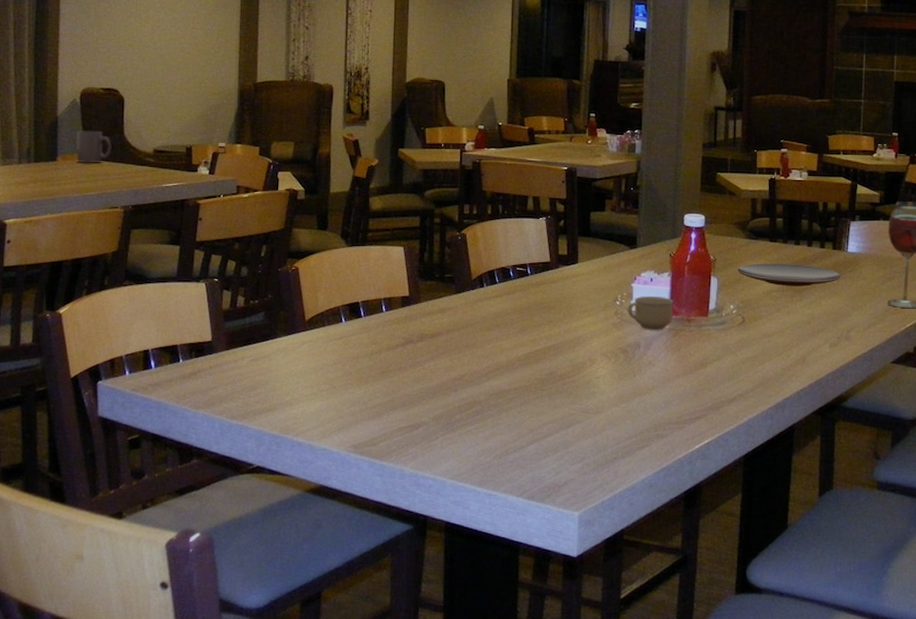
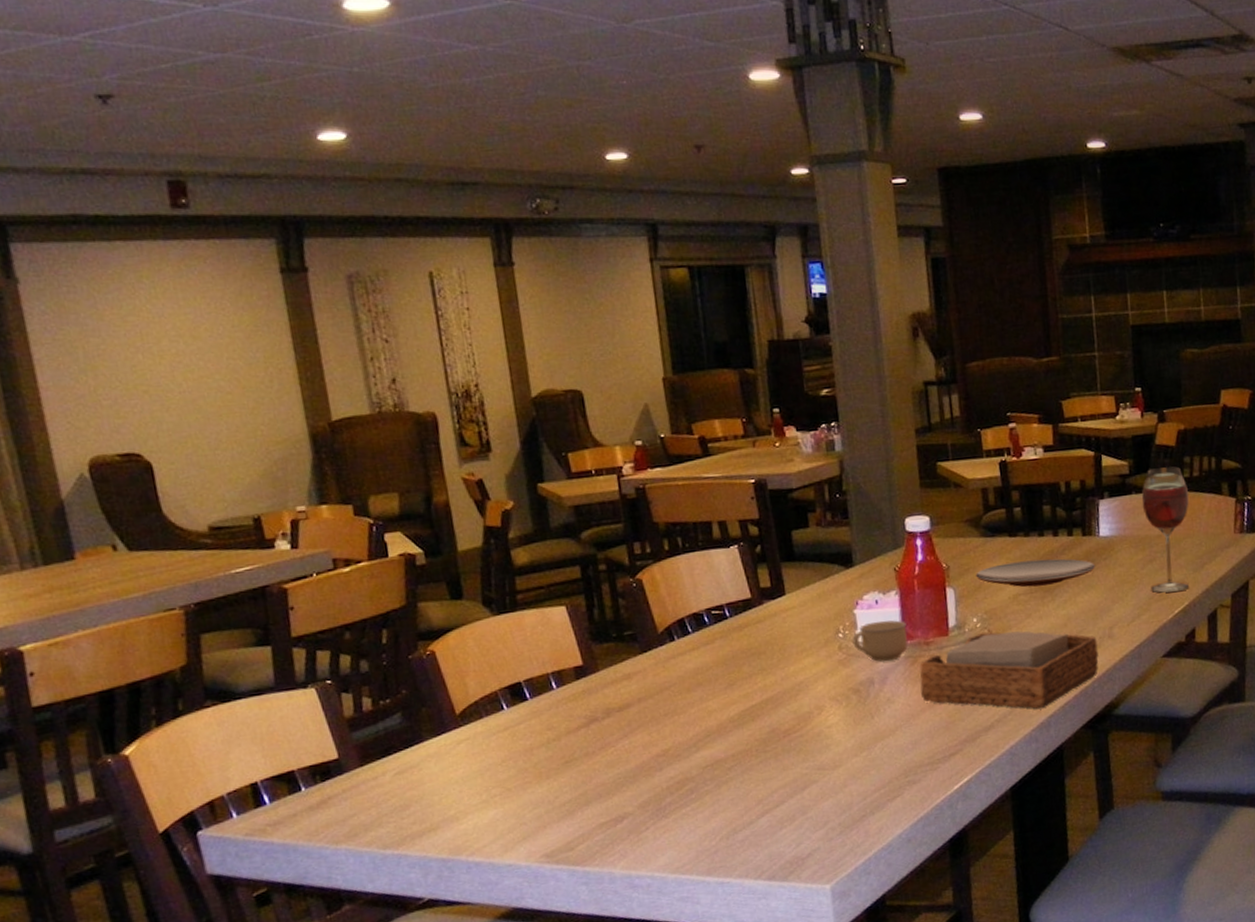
cup: present [76,130,112,164] -> none [95,511,150,558]
napkin holder: none [678,319,835,390] -> present [919,631,1099,709]

